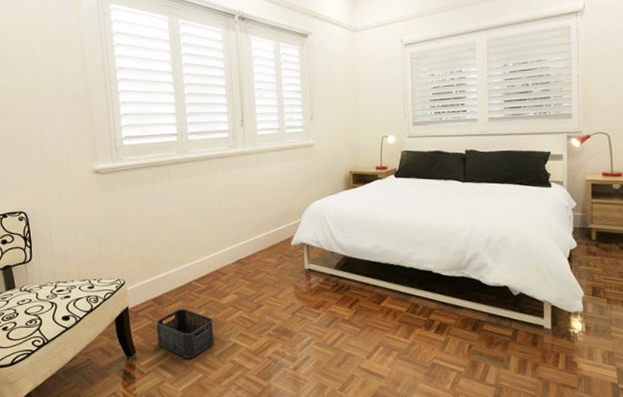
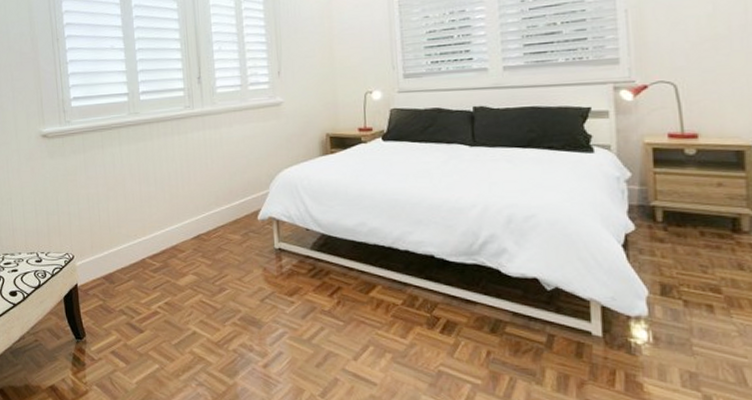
storage bin: present [156,308,214,359] -> none [107,289,171,346]

